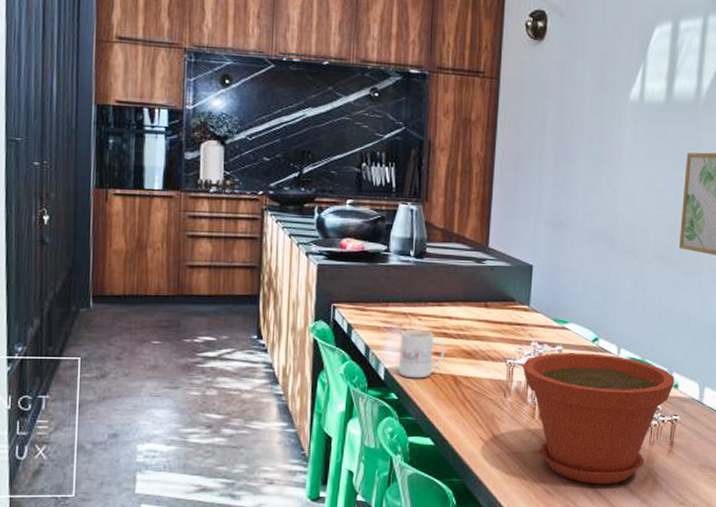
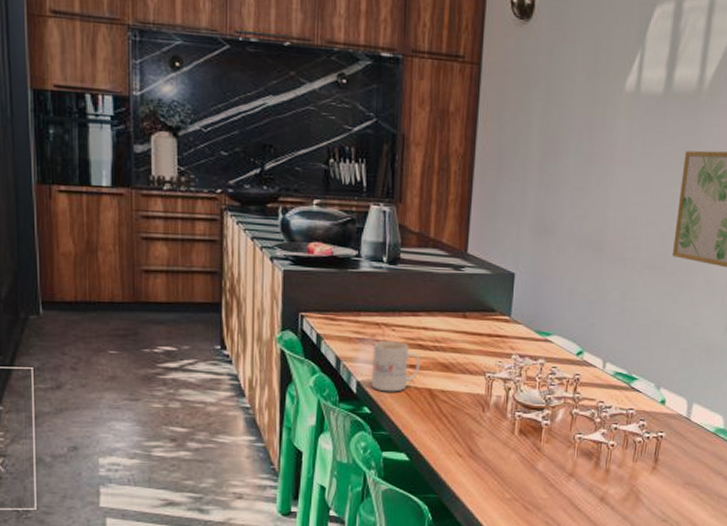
plant pot: present [522,353,675,485] -> none [502,366,662,501]

